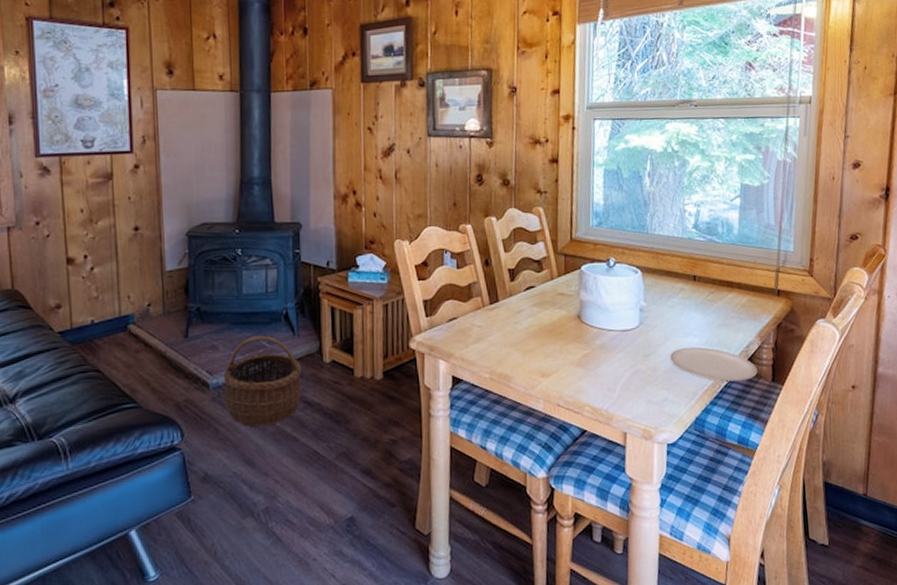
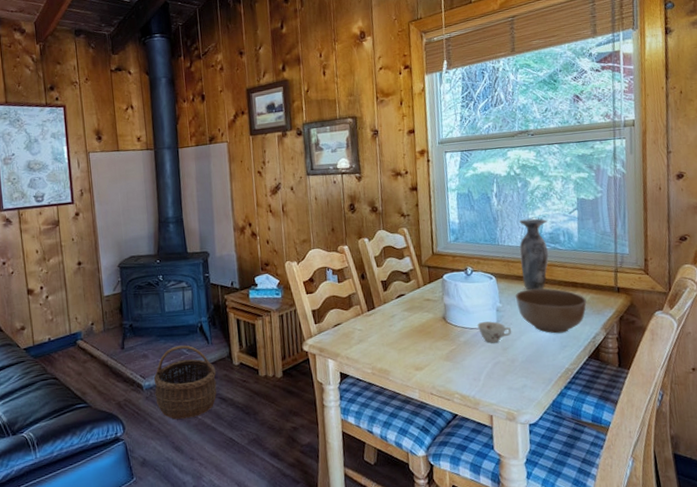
teacup: none [616,322,656,349] -> present [477,321,512,343]
bowl: none [663,286,742,340] -> present [516,288,587,334]
plate: present [669,346,758,383] -> none [525,339,605,369]
vase: none [671,204,705,289] -> present [519,218,549,290]

